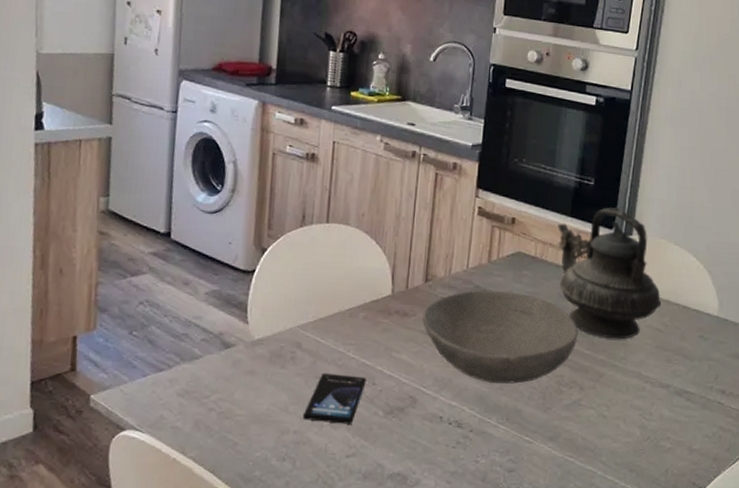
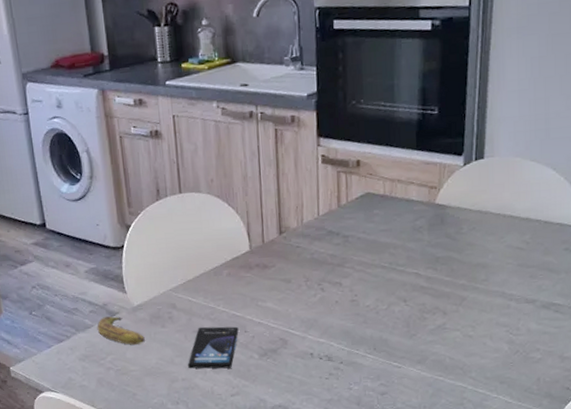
banana: none [206,348,260,385] -> present [97,316,145,345]
bowl: present [422,289,578,384] -> none [282,232,436,319]
teapot: present [558,207,662,340] -> none [404,132,521,263]

